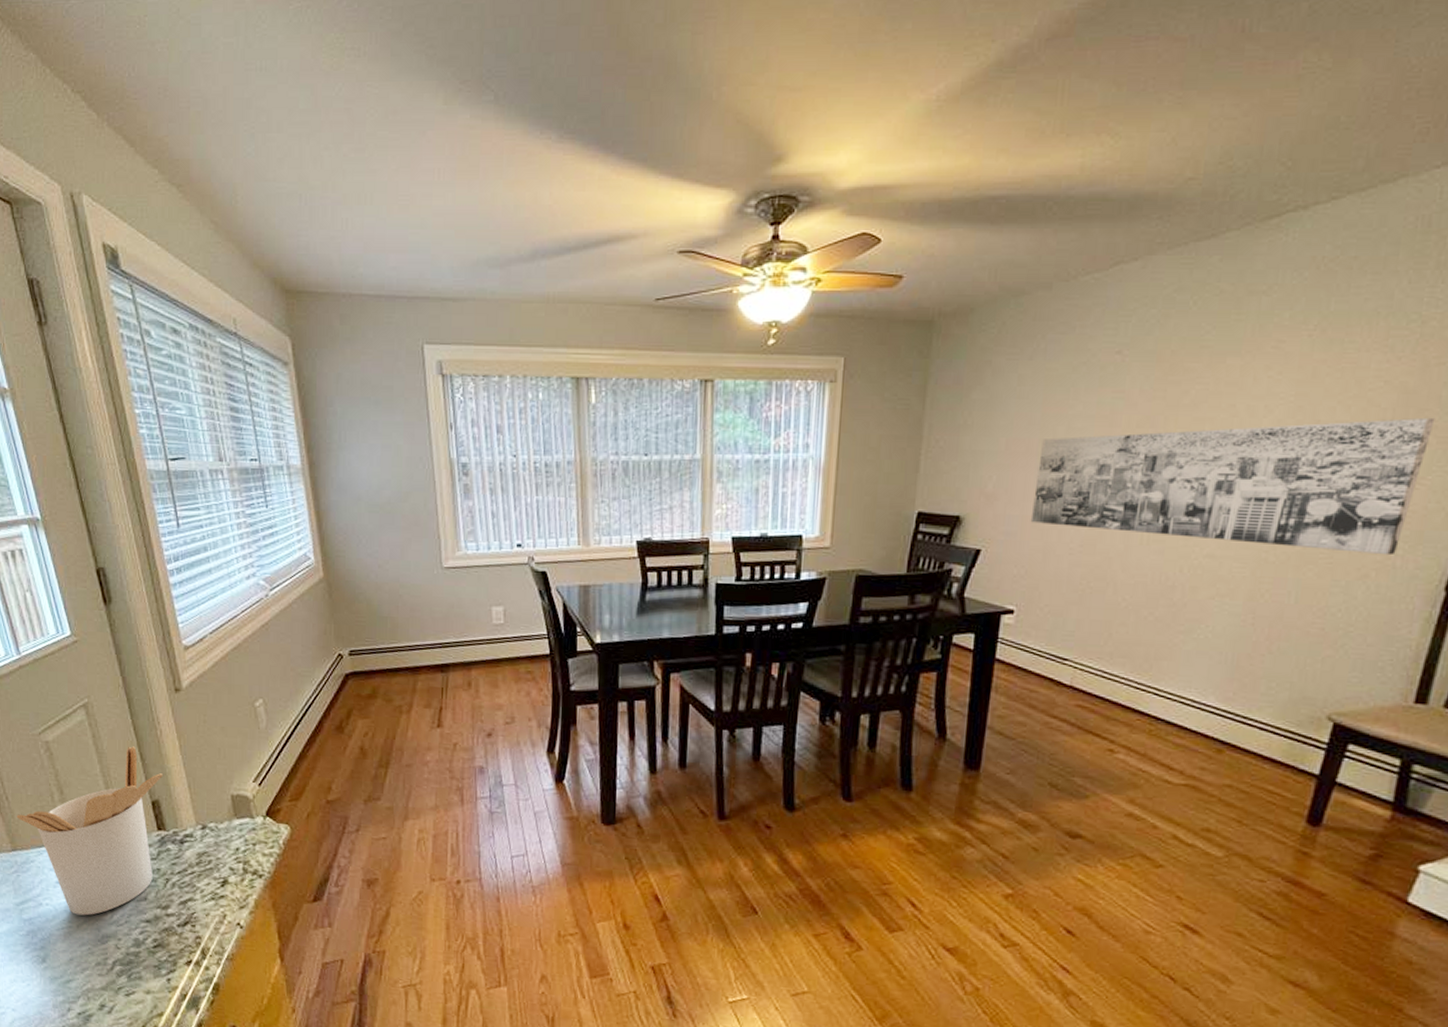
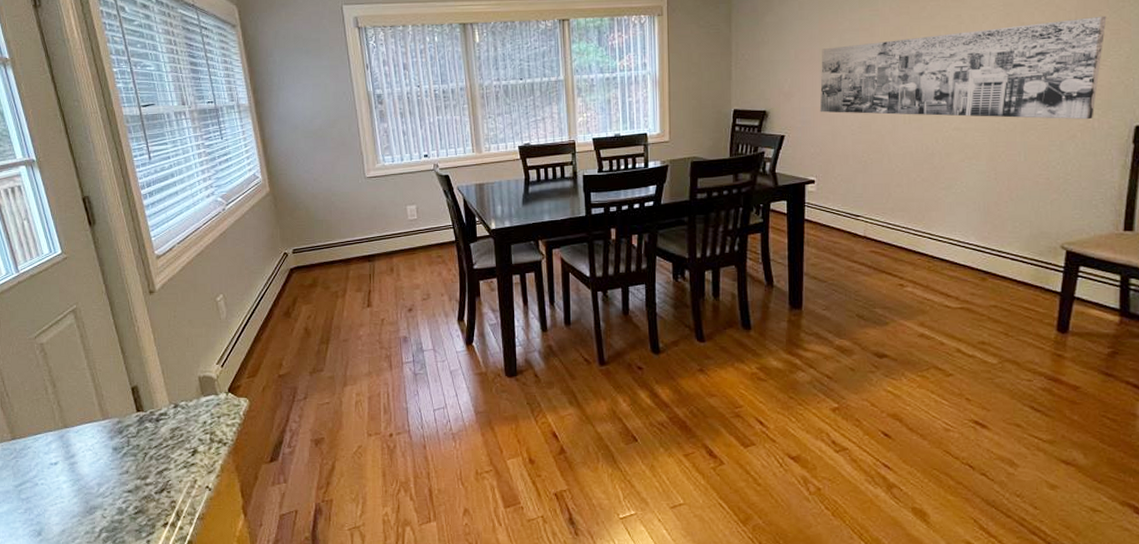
utensil holder: present [16,746,163,916] -> none [15,342,140,491]

